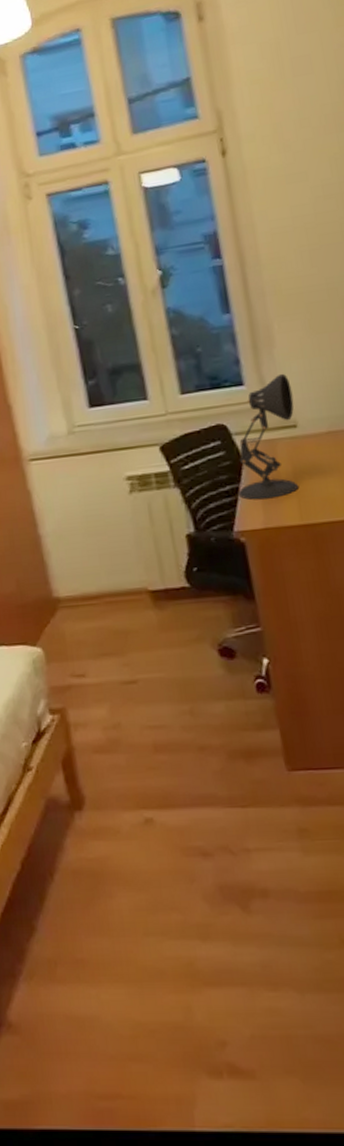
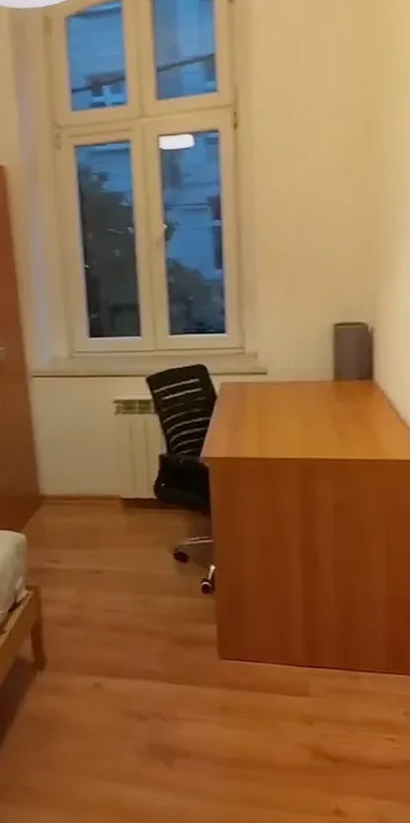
desk lamp: present [238,373,298,500] -> none [208,326,267,433]

